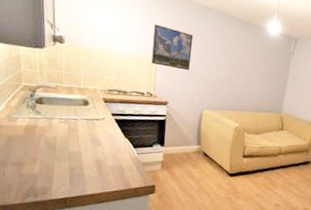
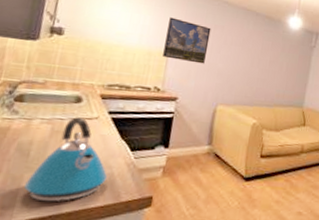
kettle: none [56,118,118,186] -> present [24,117,108,202]

